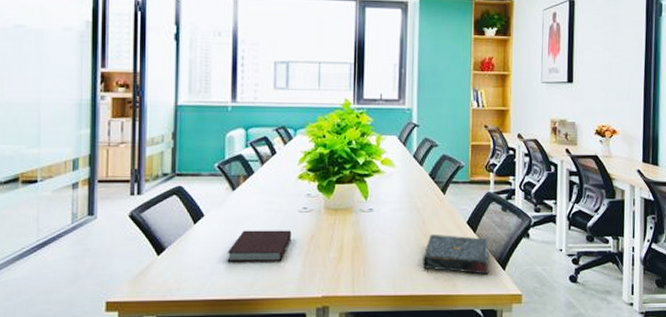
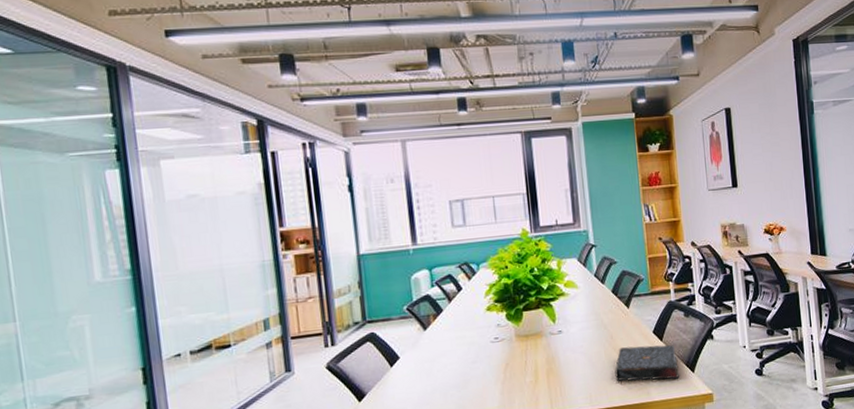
notebook: present [227,230,292,261] -> none [426,361,487,399]

